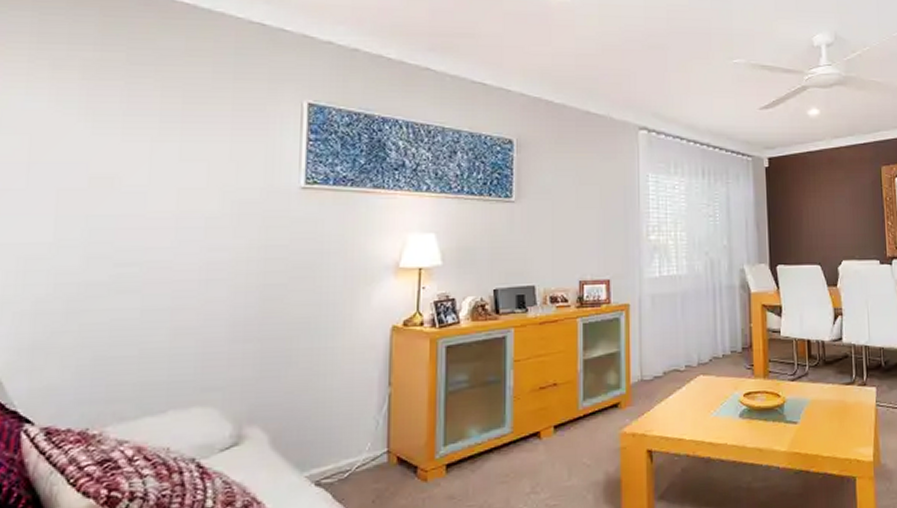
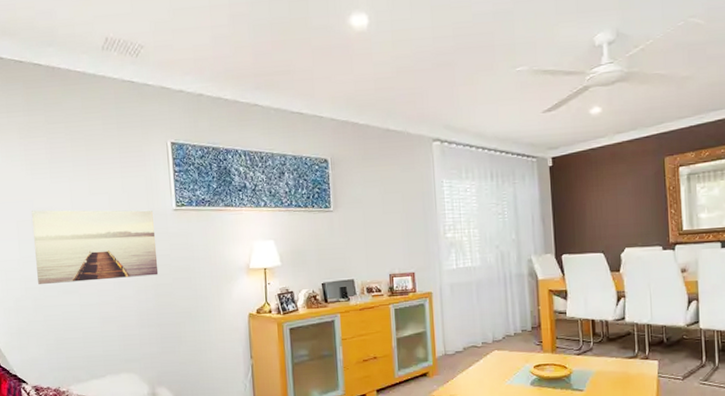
wall art: none [77,177,271,280] -> present [32,210,159,285]

